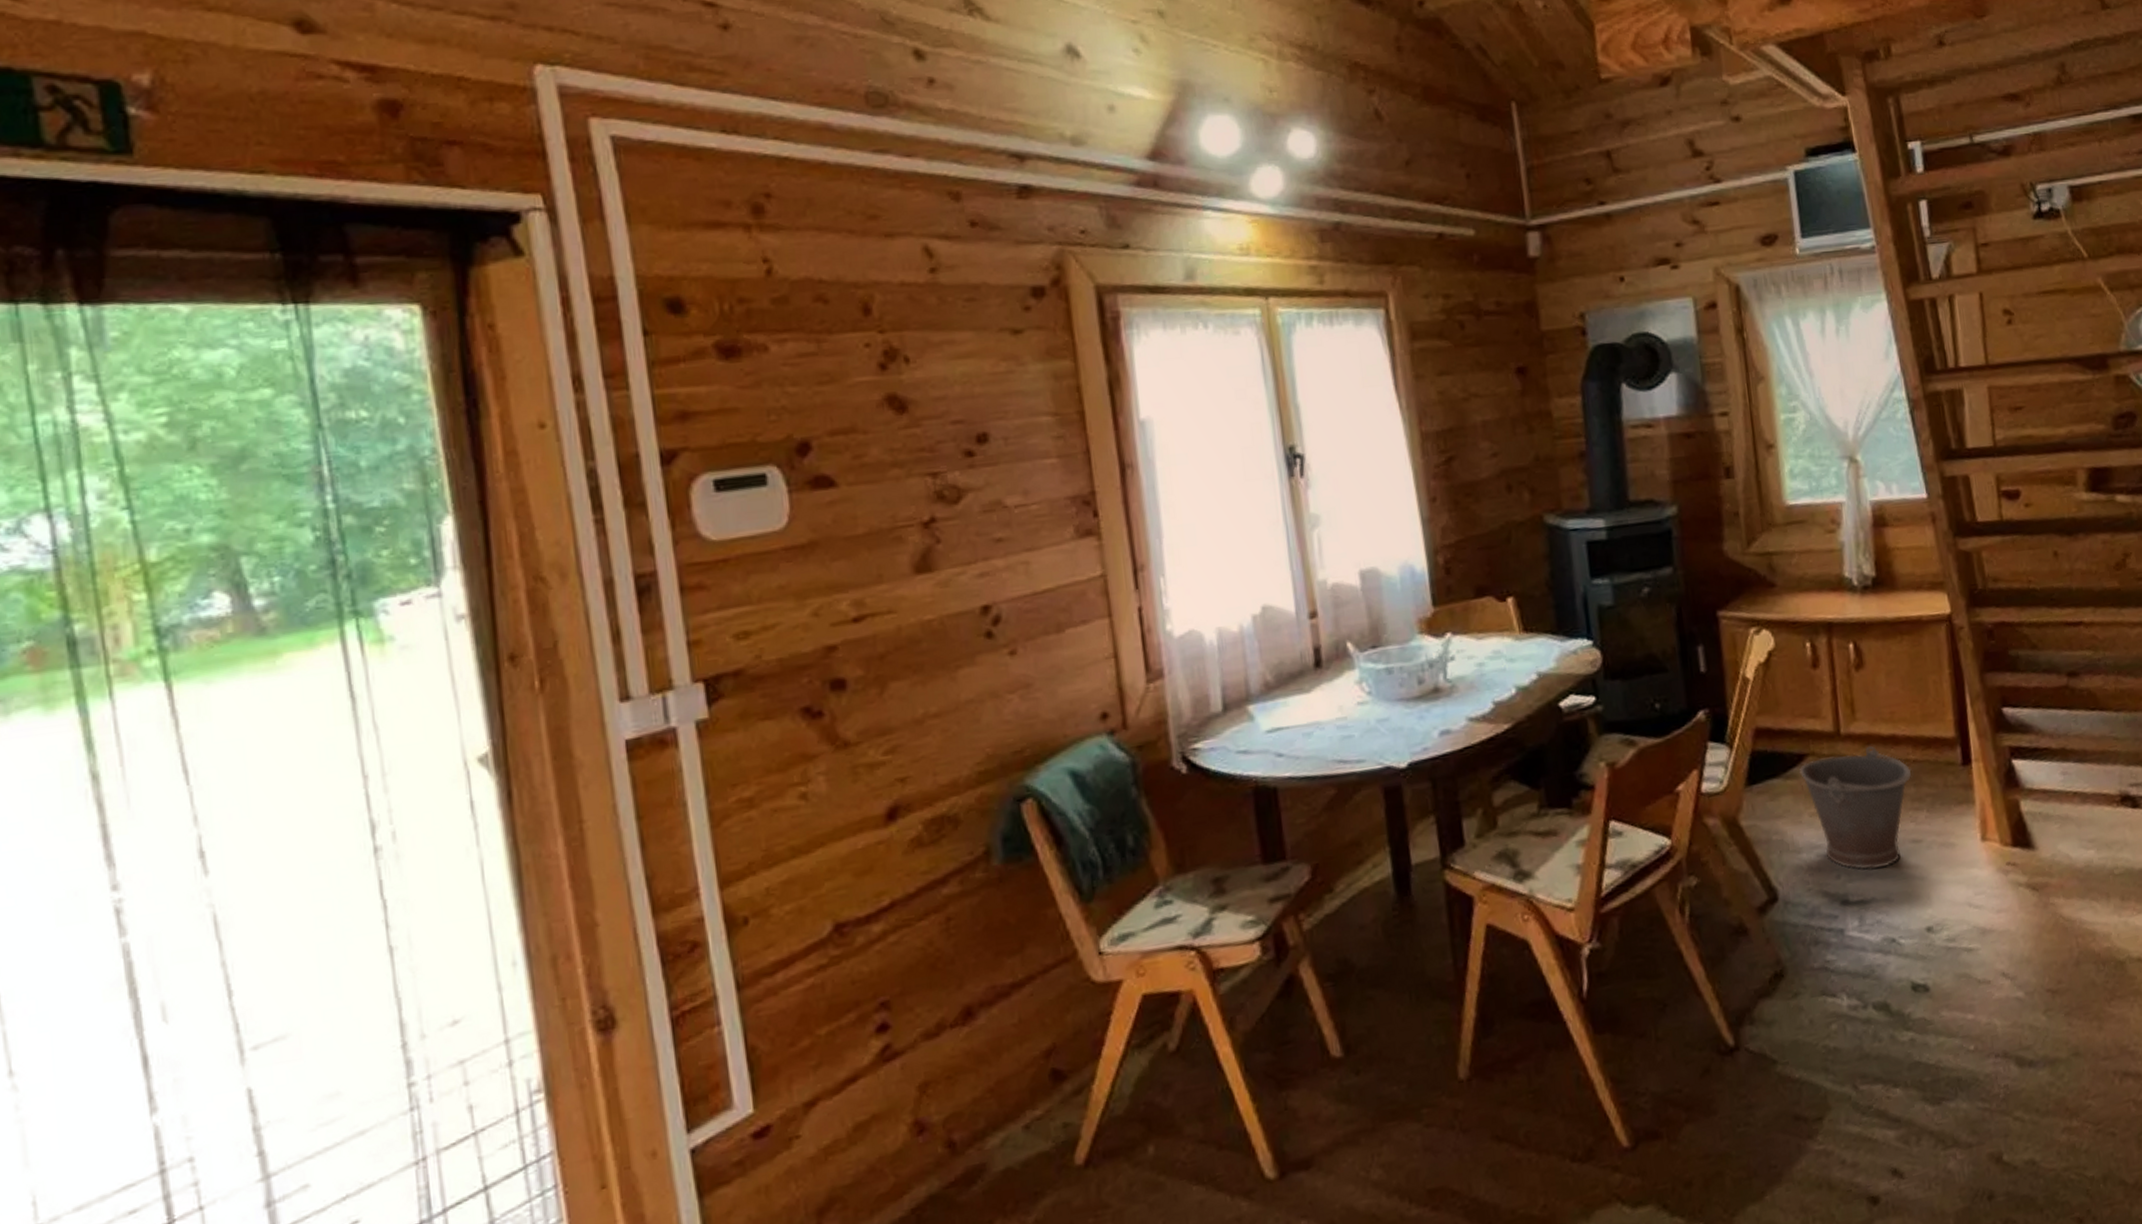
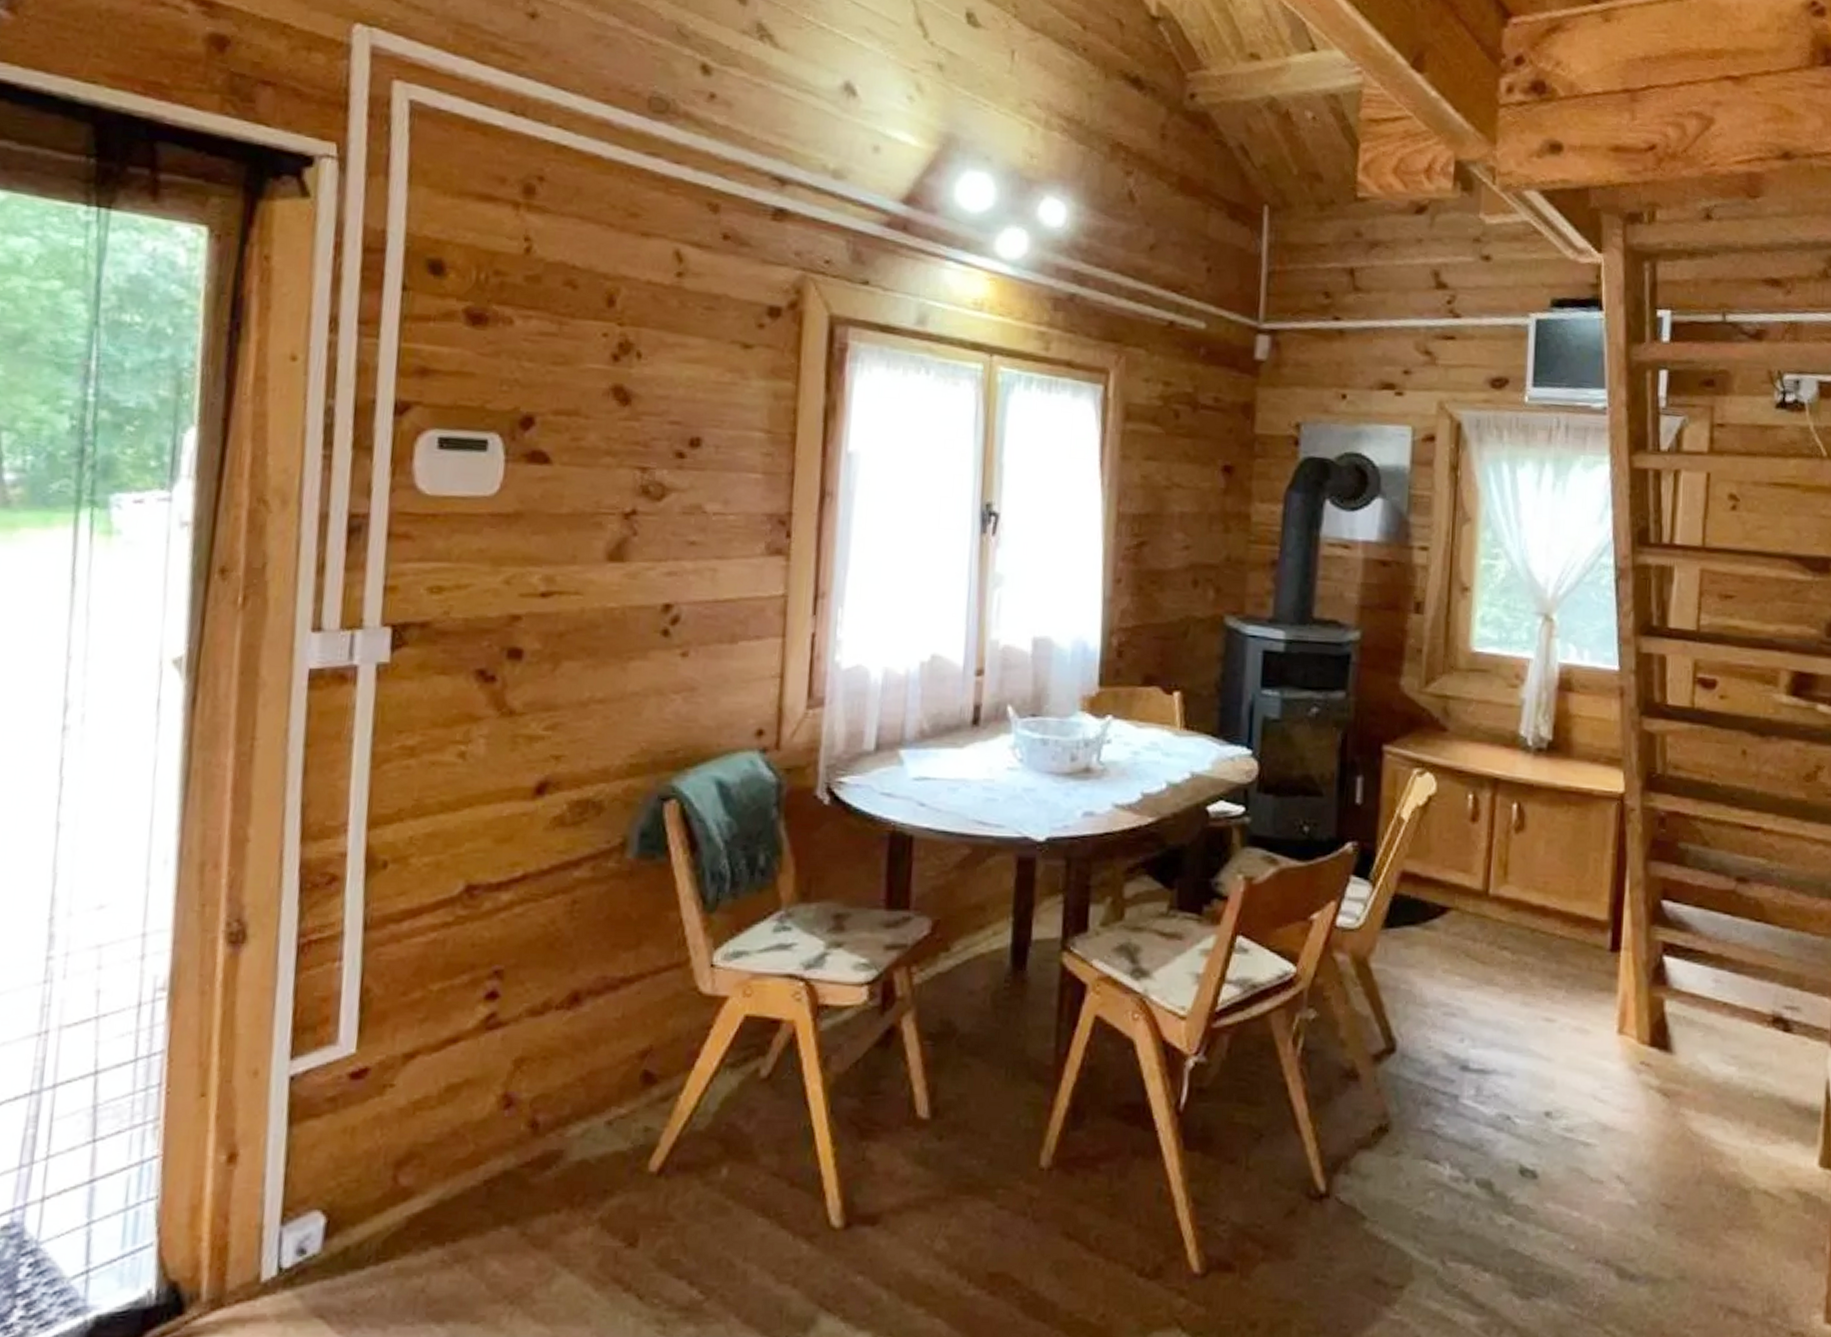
bucket: present [1799,745,1912,870] -> none [1440,912,1556,1041]

